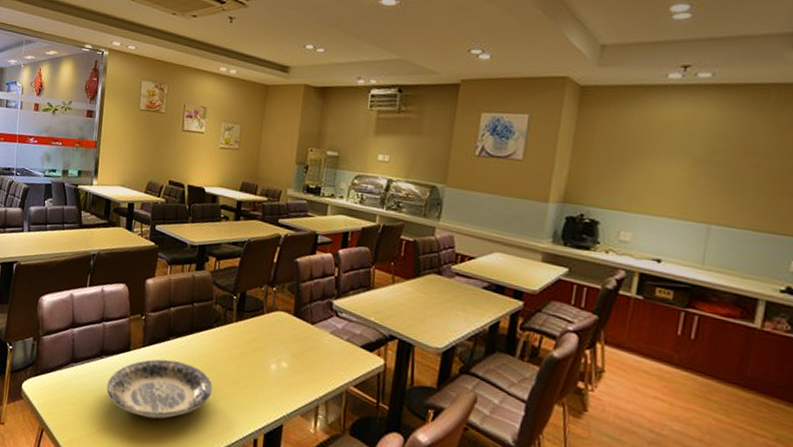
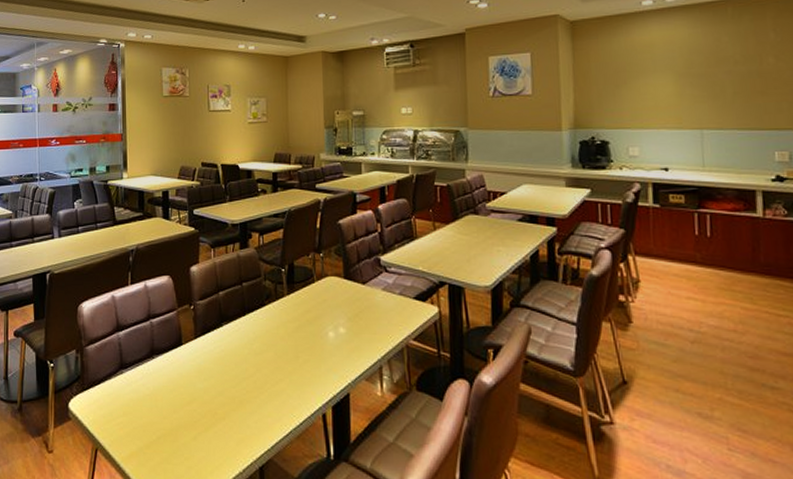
plate: present [106,359,212,420] -> none [161,347,272,414]

